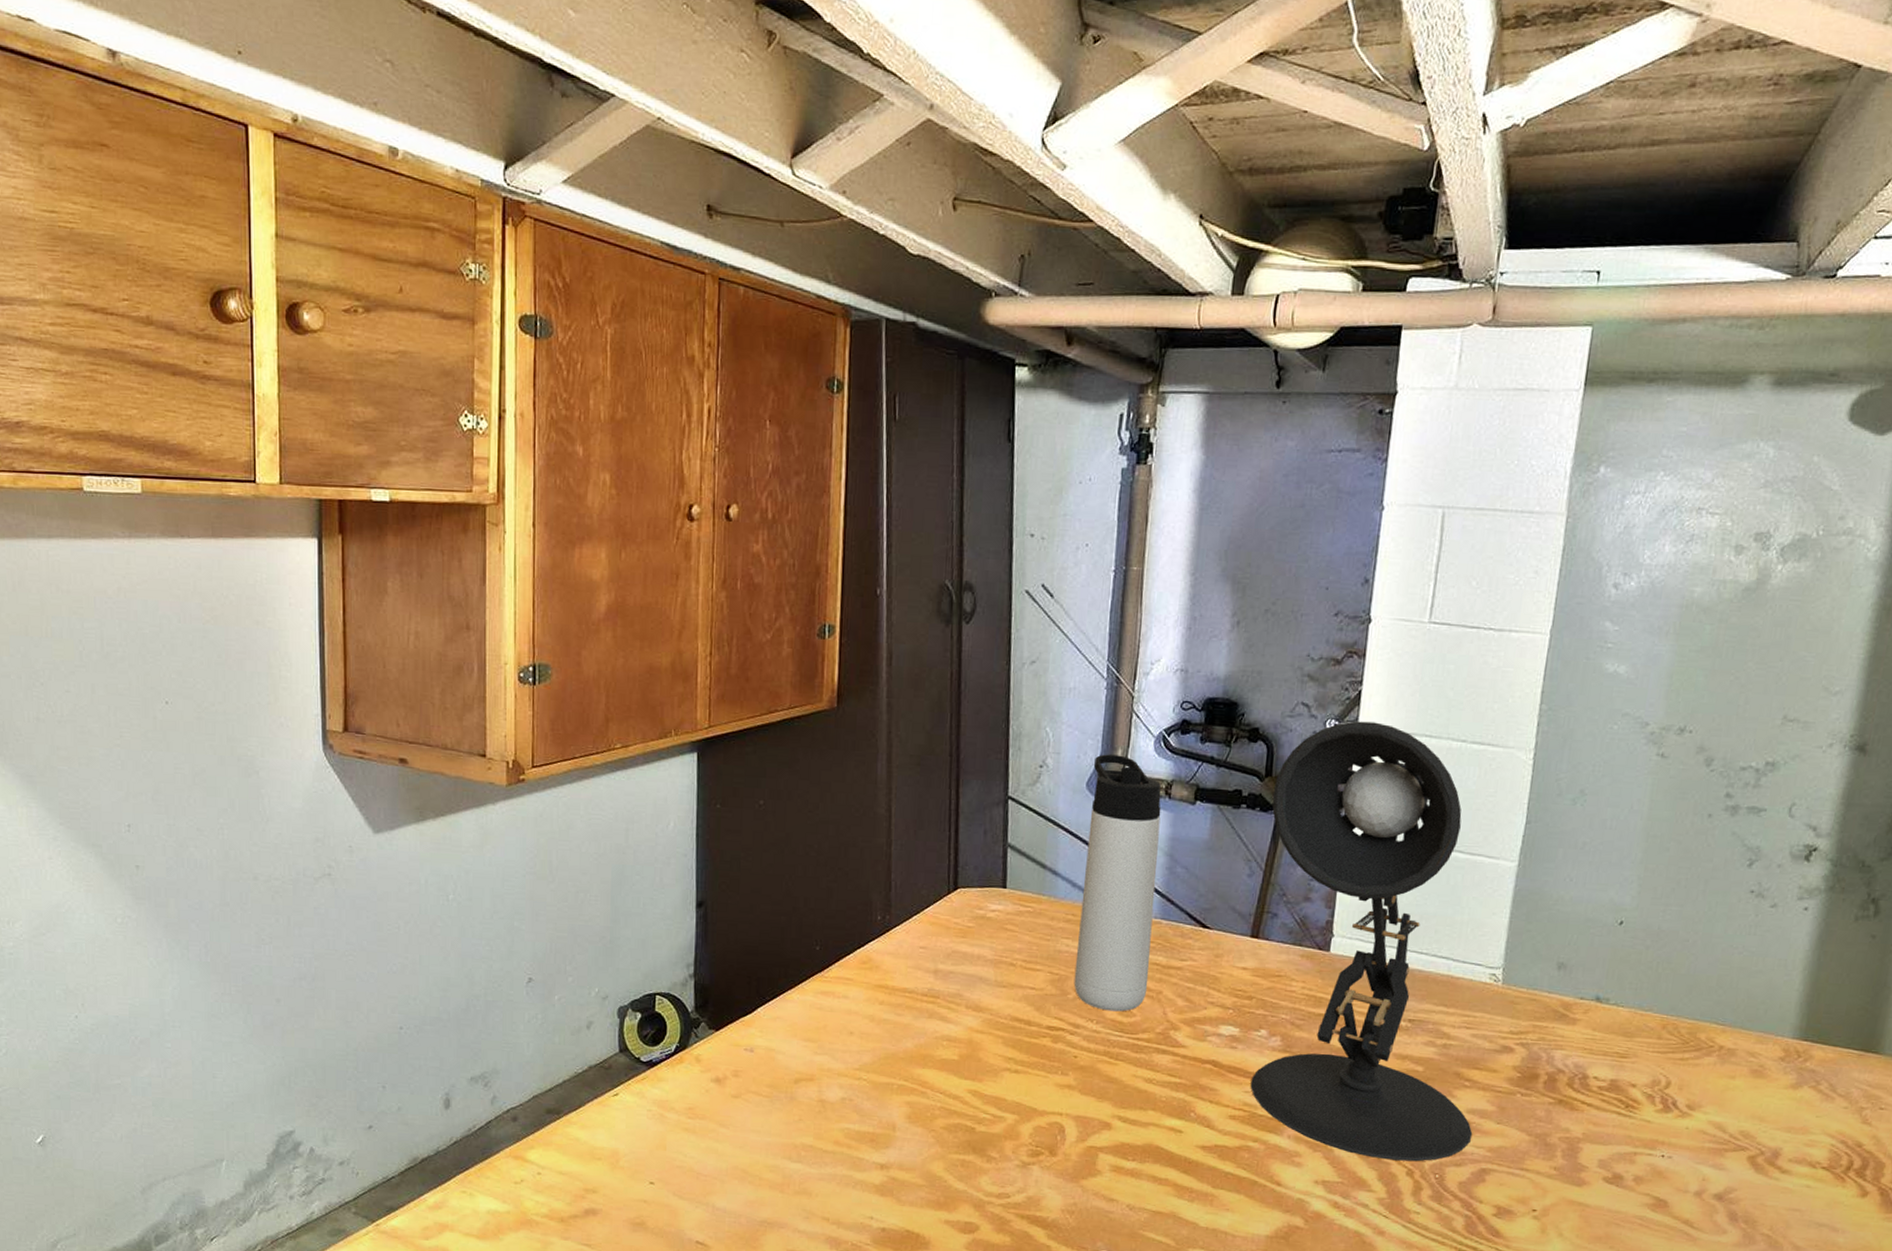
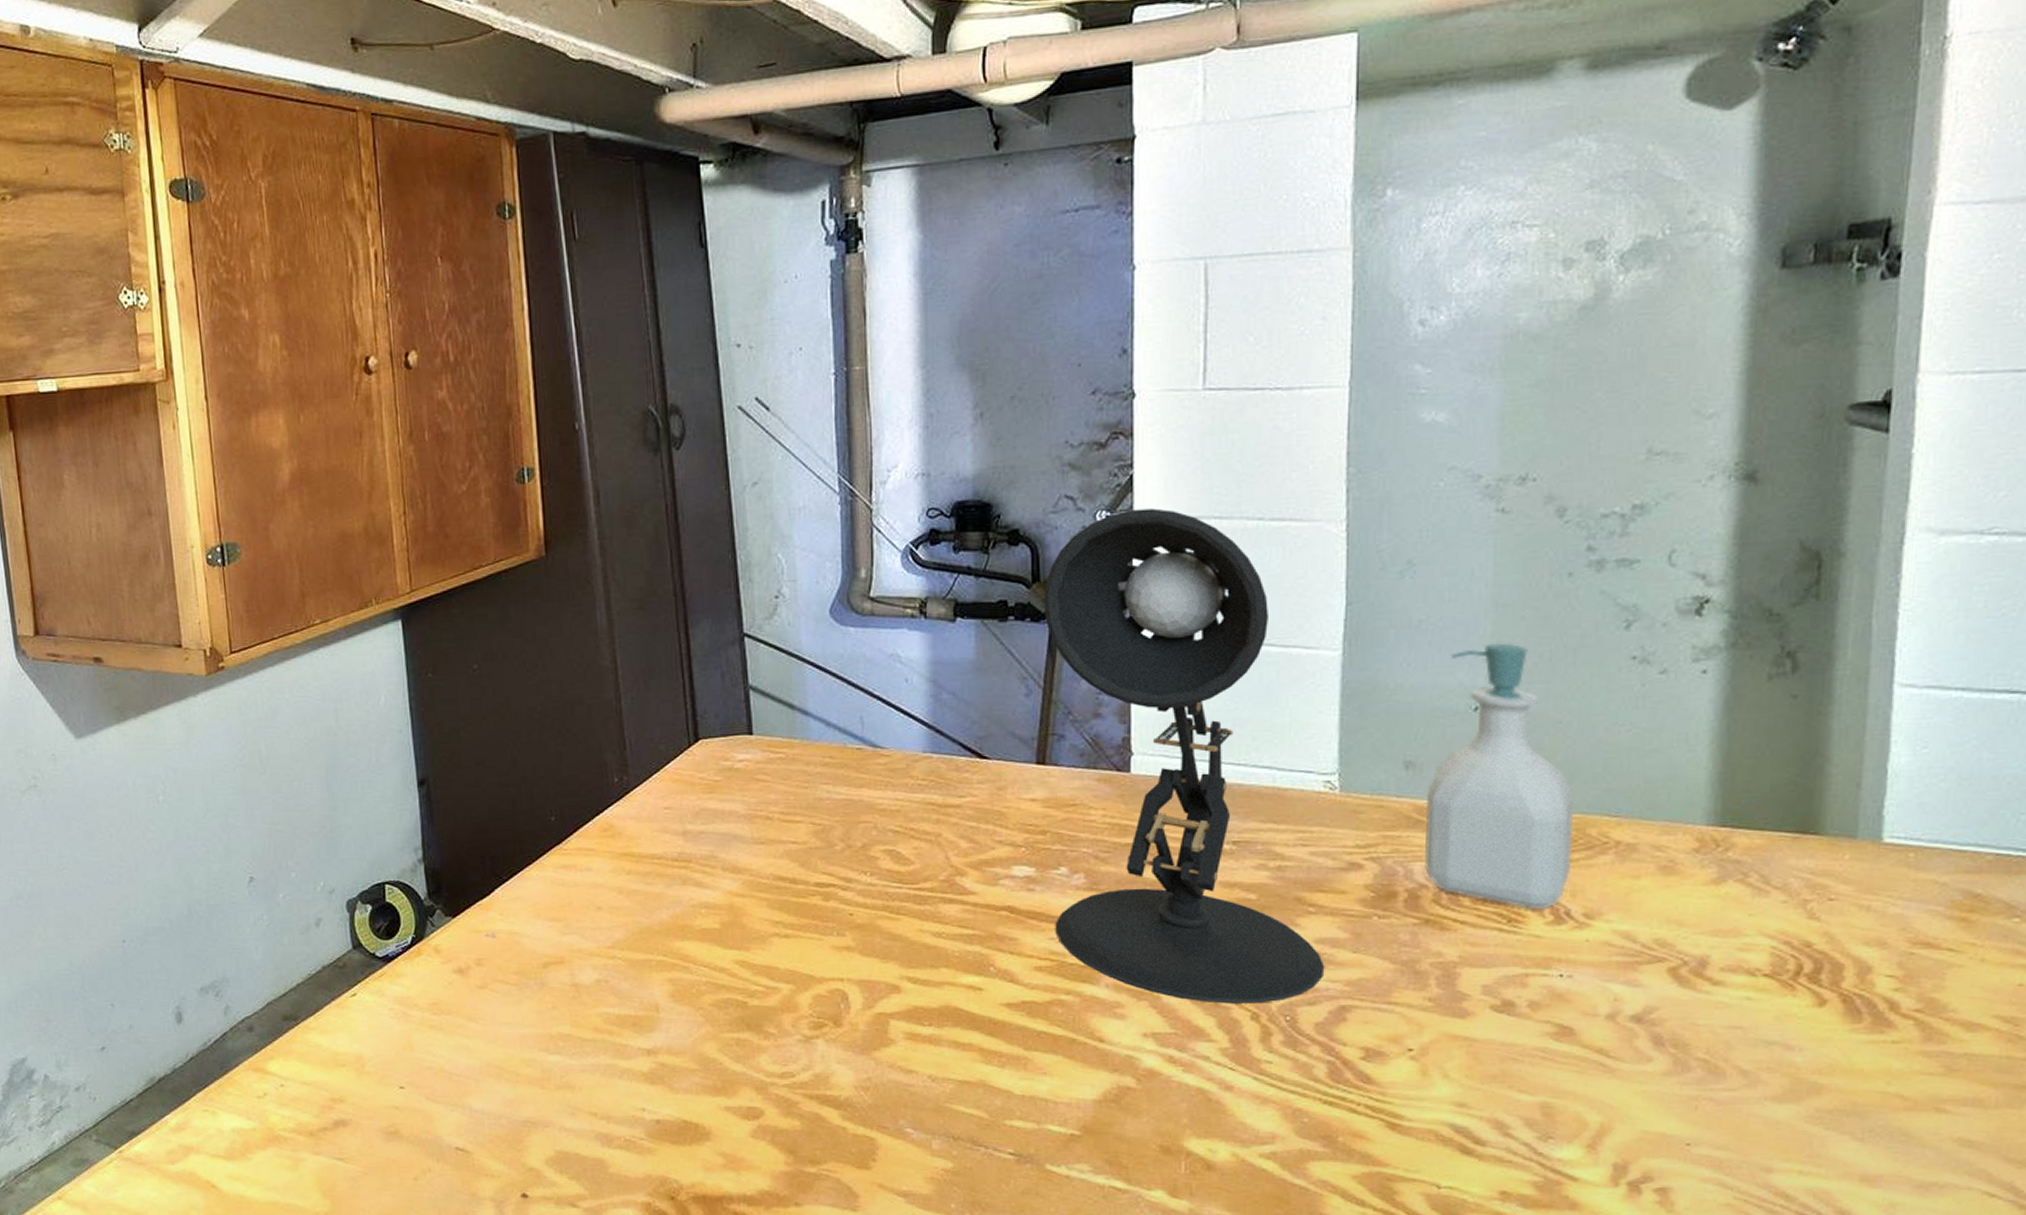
thermos bottle: present [1074,754,1162,1012] -> none [836,575,924,861]
soap bottle: none [1564,868,1691,1099] -> present [1424,643,1574,910]

